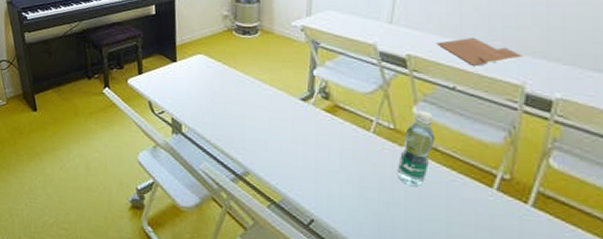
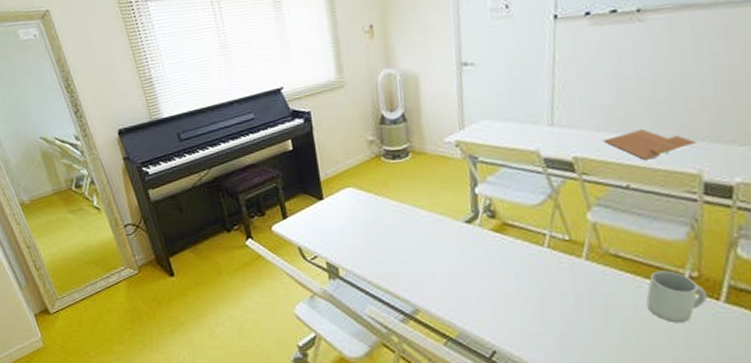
bottle: present [398,109,435,186] -> none [578,215,615,298]
mug: none [458,168,517,219] -> present [646,270,708,322]

